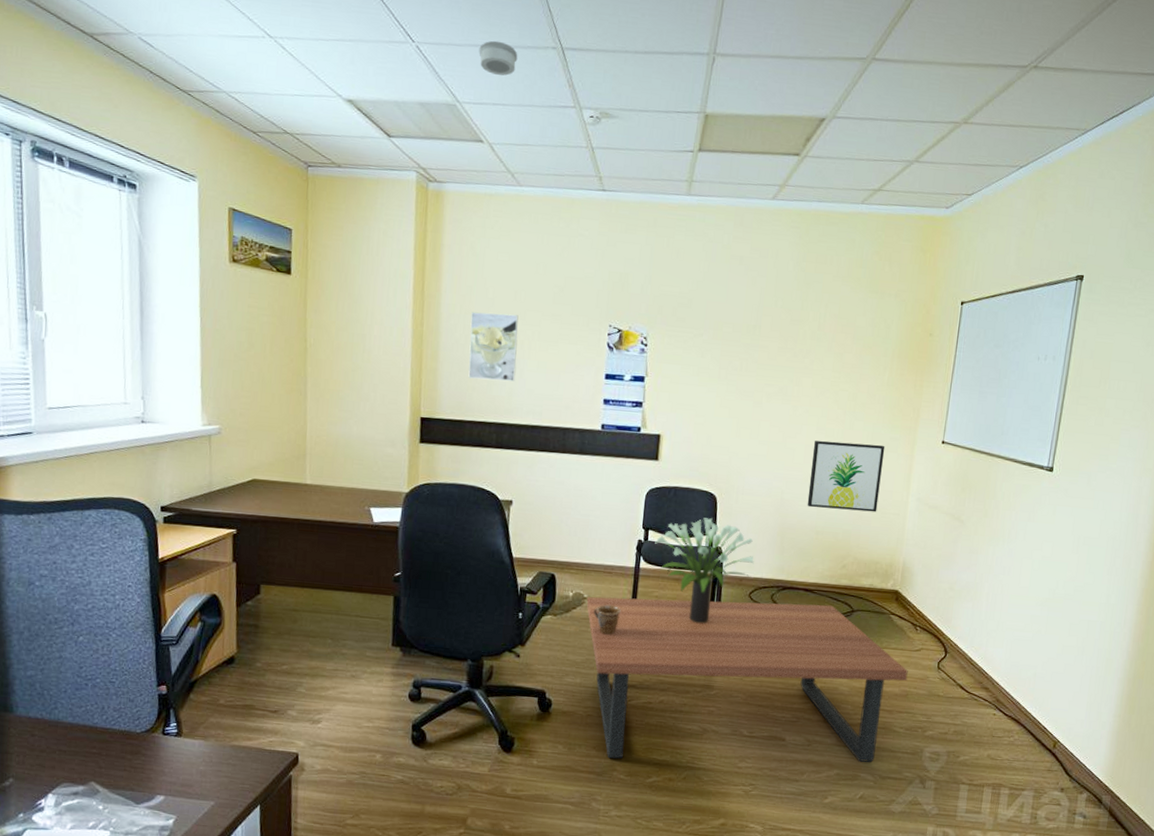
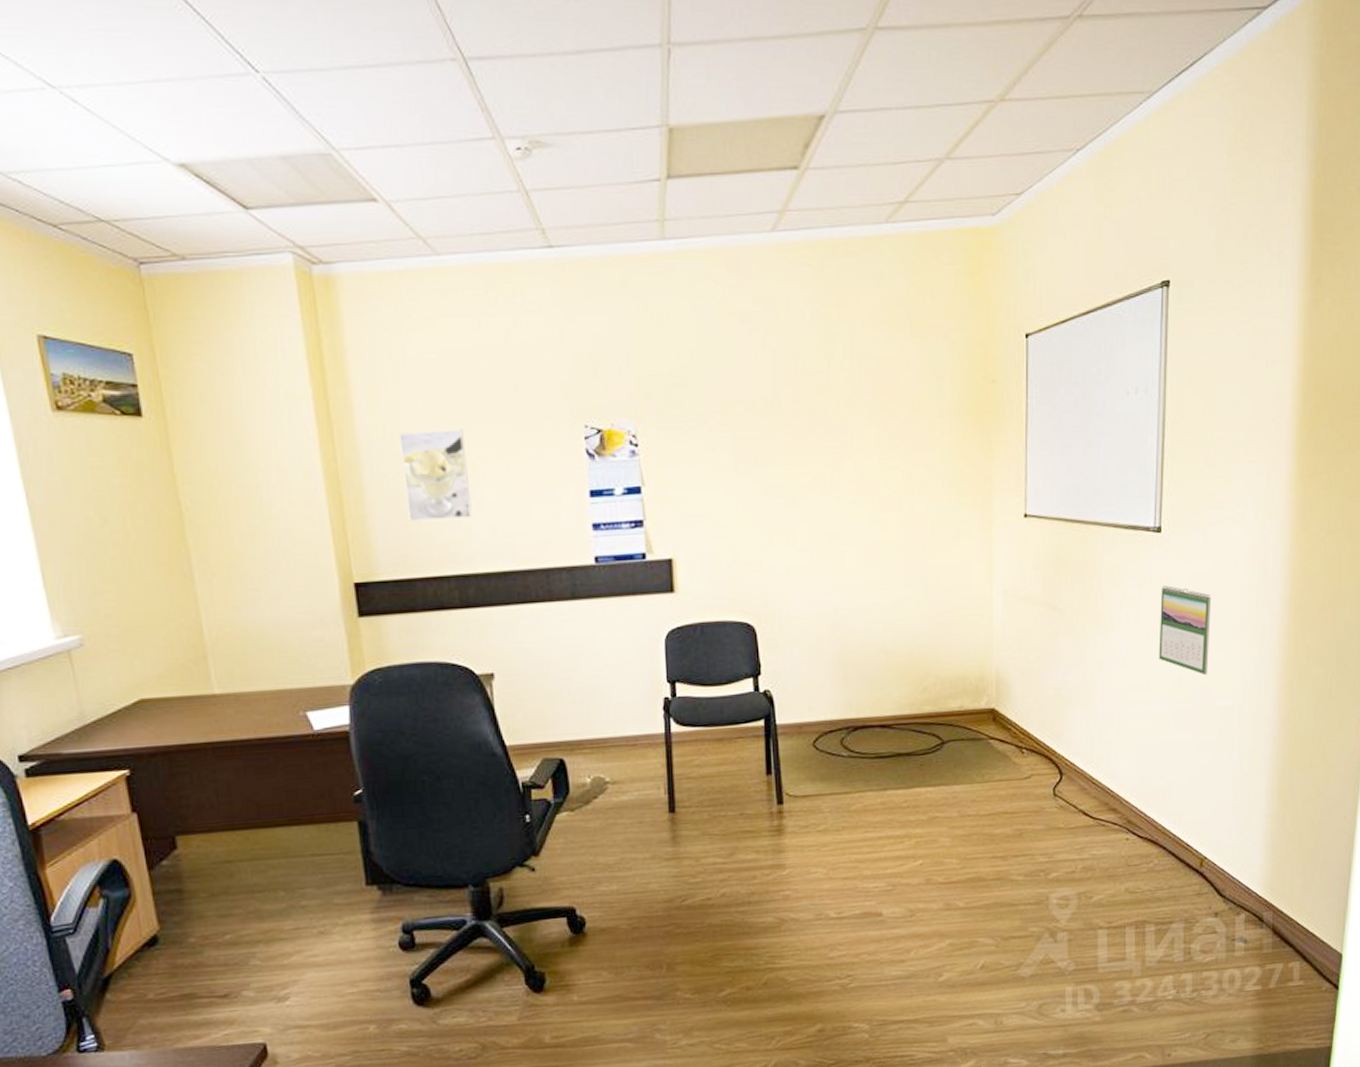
smoke detector: present [479,40,518,76] -> none [350,58,406,105]
coffee table: present [586,597,908,762] -> none [609,740,1019,977]
mug: present [593,604,621,635] -> none [621,785,656,824]
potted plant: present [655,518,754,624] -> none [686,655,813,791]
wall art: present [807,440,885,512] -> none [867,530,956,623]
calendar: none [1038,514,1089,592] -> present [1159,586,1212,676]

